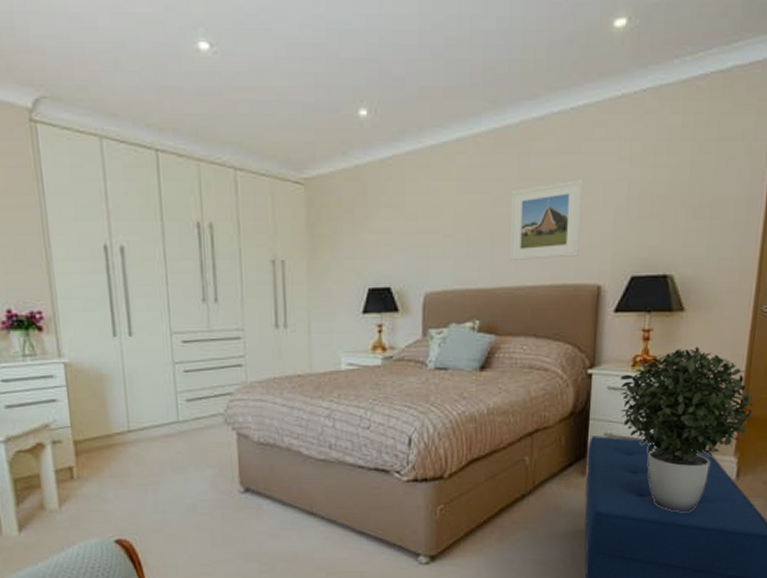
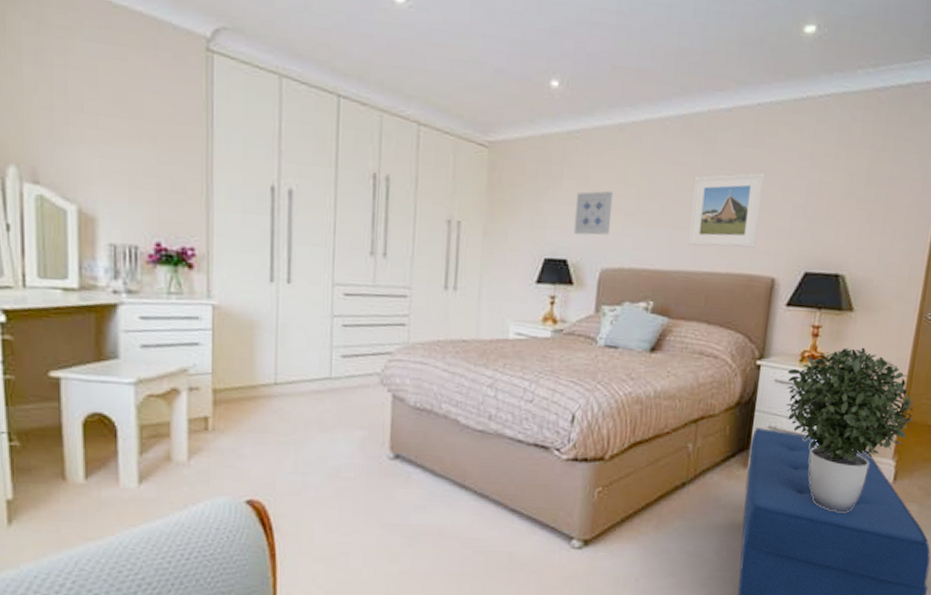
wall art: none [394,214,430,261] -> present [573,190,613,235]

